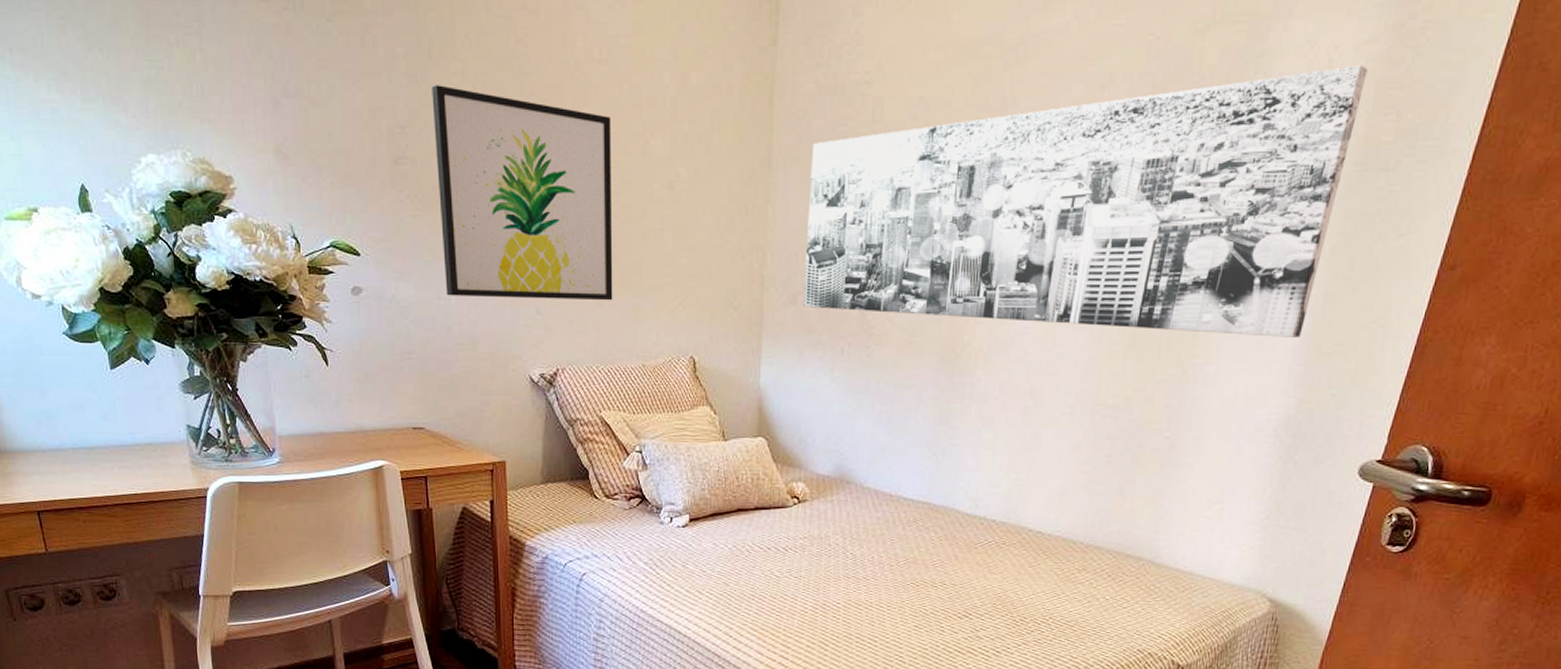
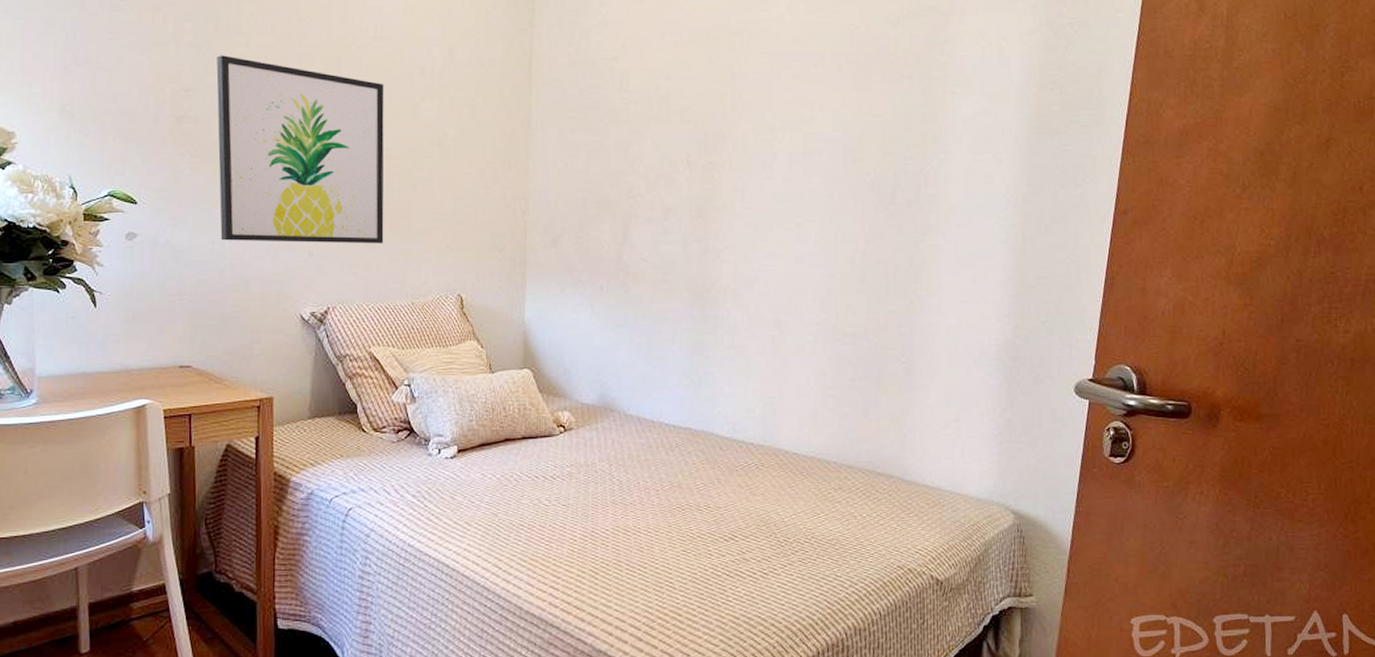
wall art: present [803,65,1368,337] -> none [563,51,1031,272]

